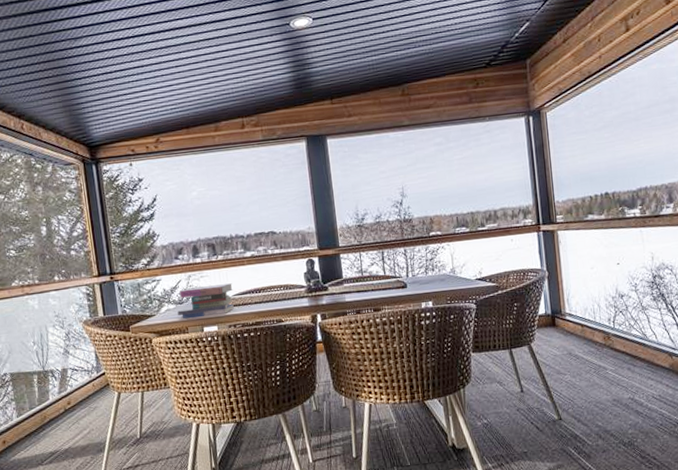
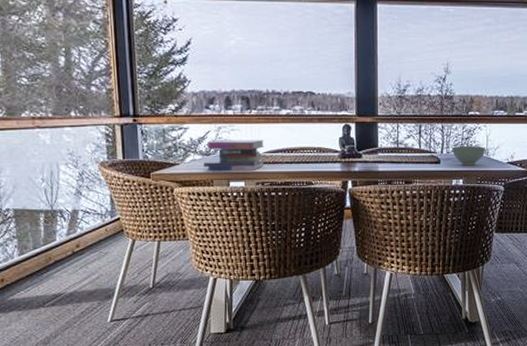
bowl: none [416,265,452,288] -> present [451,146,486,166]

